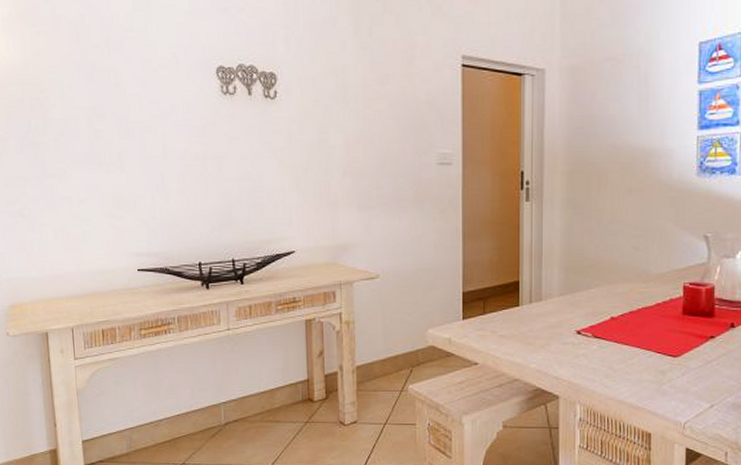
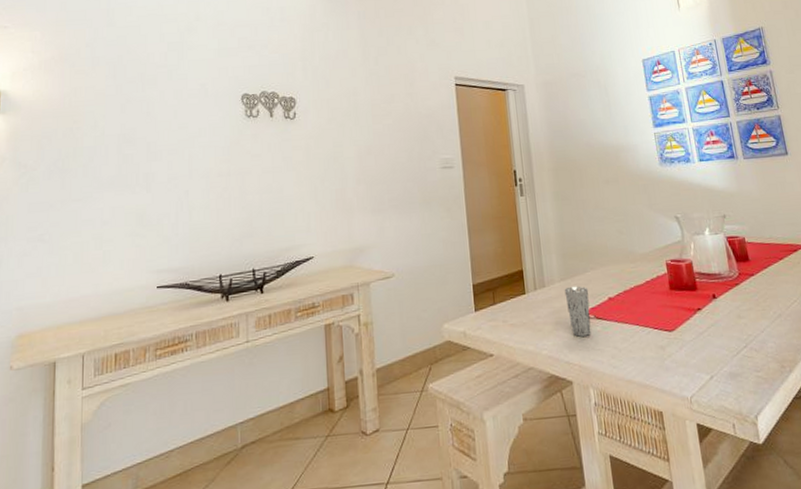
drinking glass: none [562,302,590,354] -> present [564,286,591,337]

